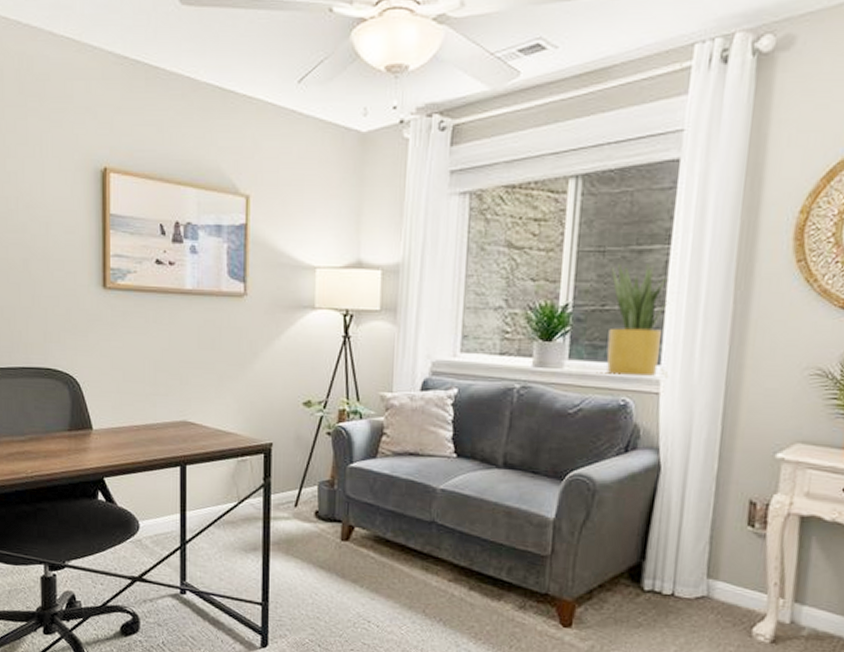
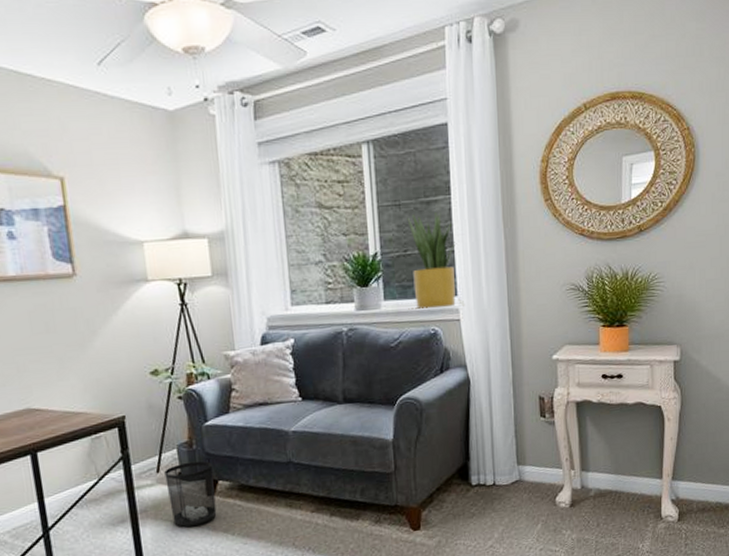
waste bin: none [302,501,350,570] -> present [164,460,217,528]

